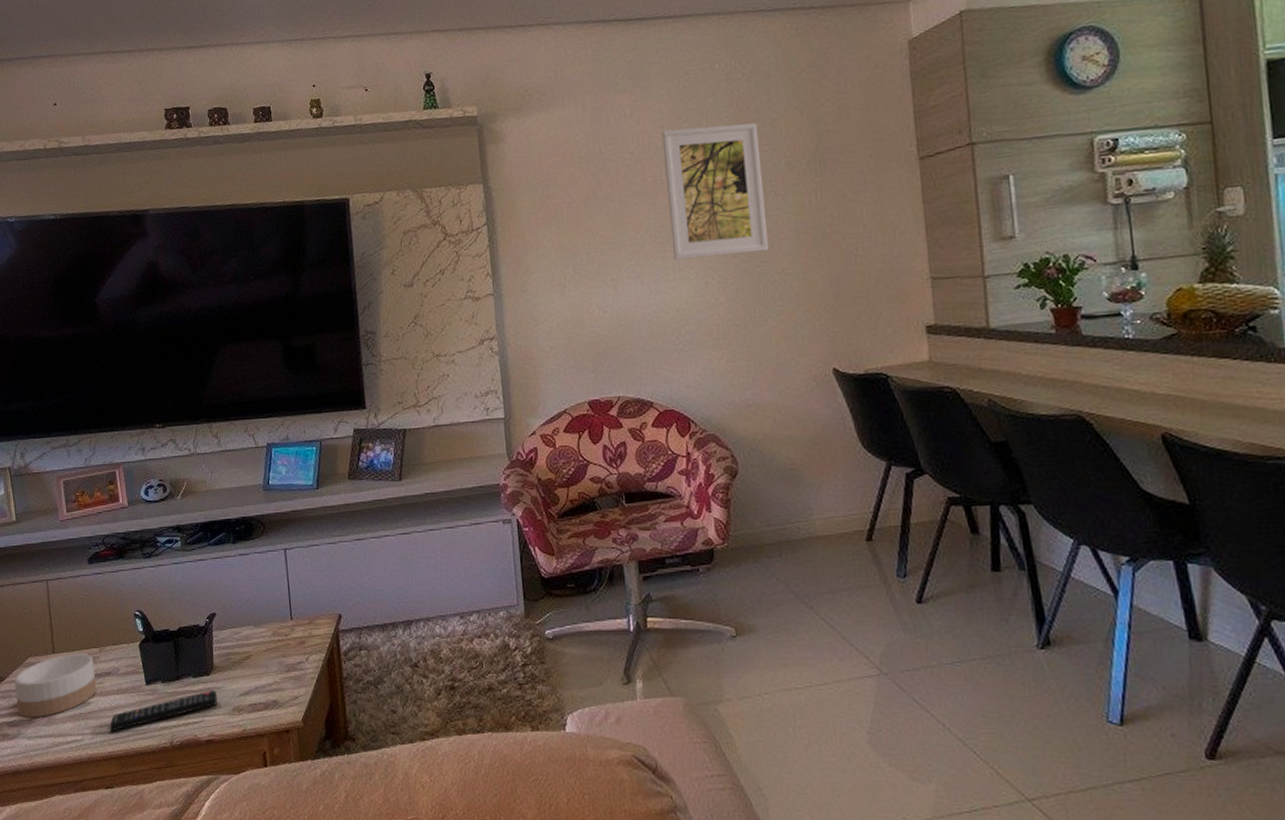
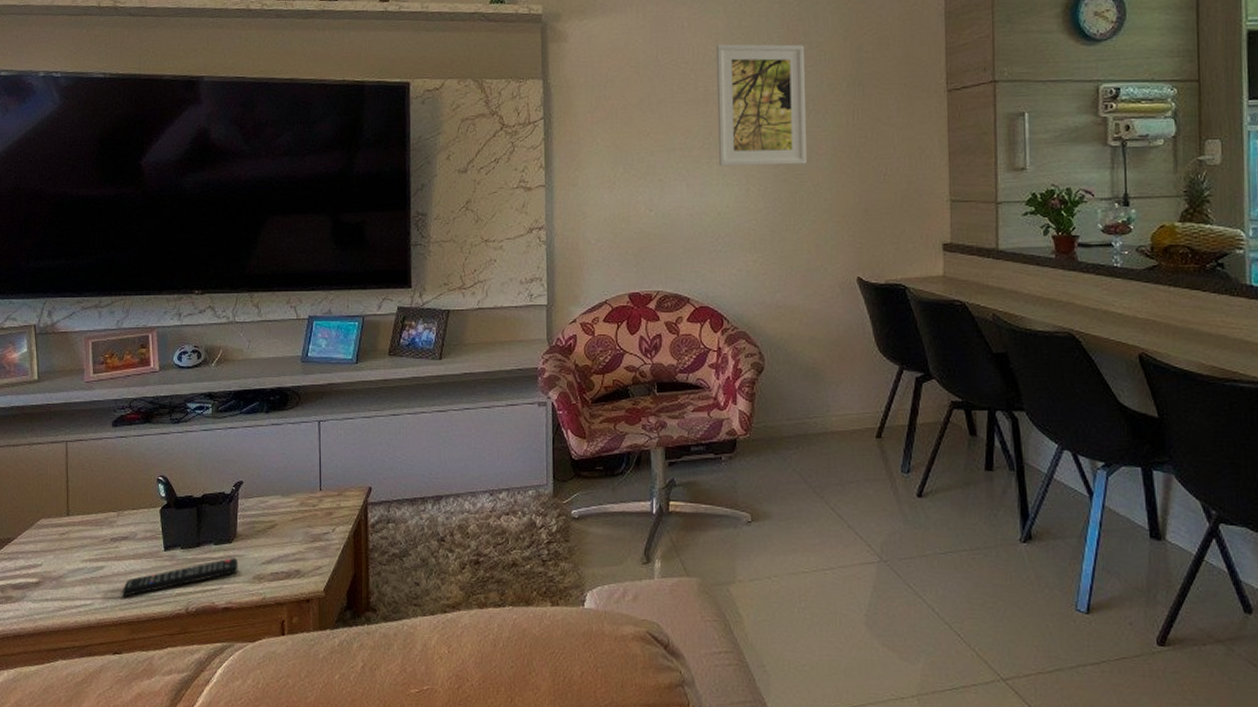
bowl: present [14,654,96,718] -> none [23,517,111,581]

